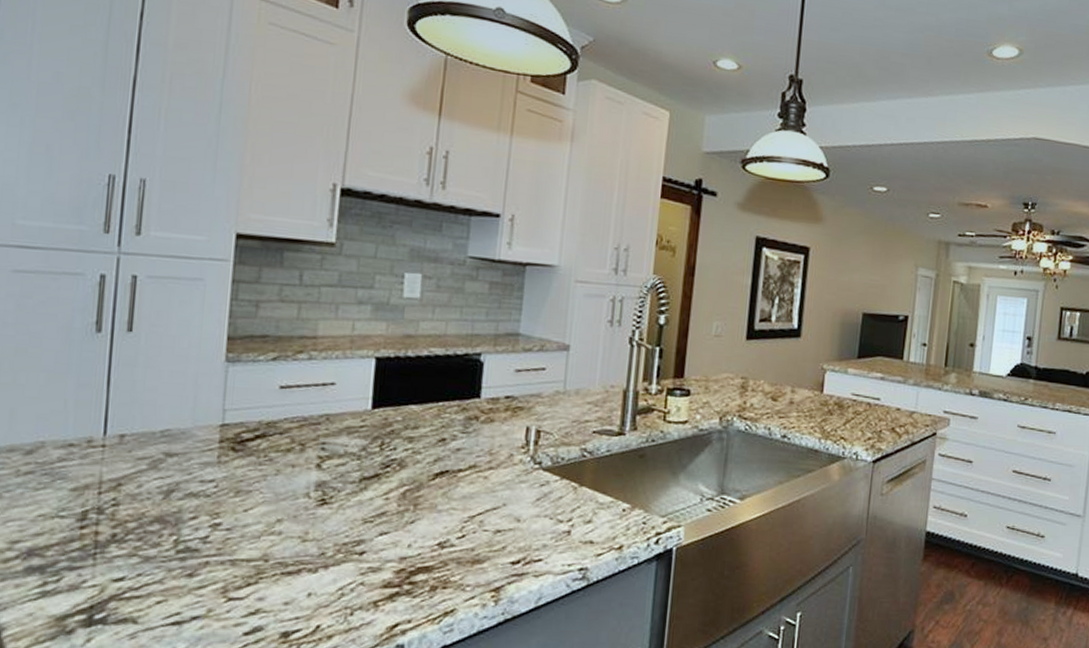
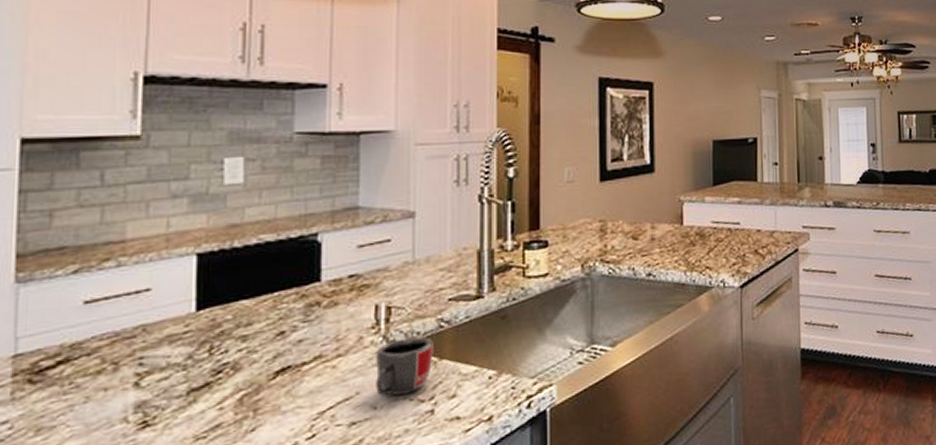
mug: none [521,461,576,513] -> present [376,337,433,396]

